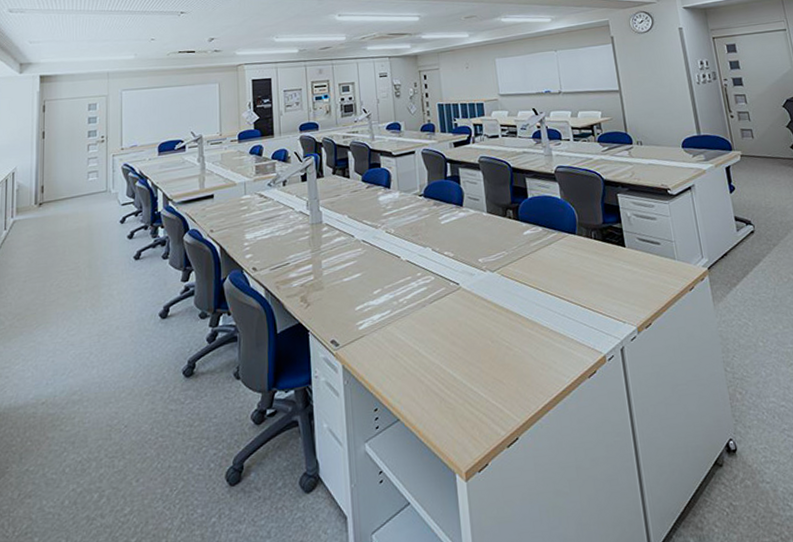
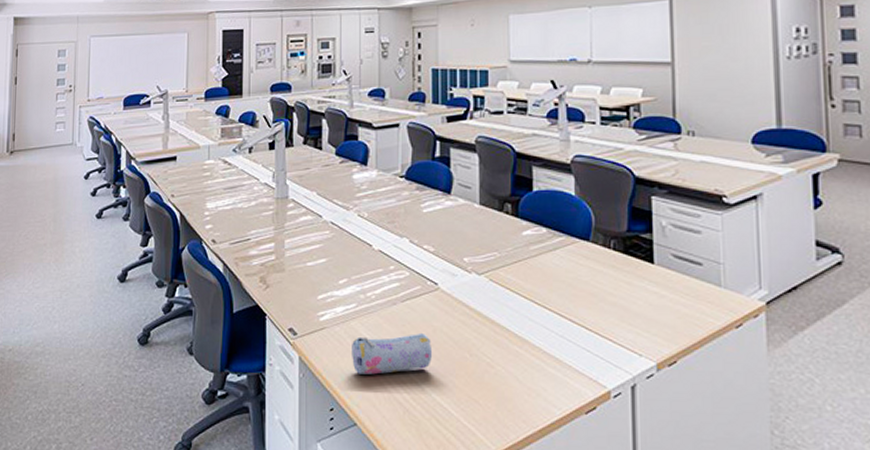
pencil case: none [389,328,460,373] -> present [352,332,432,375]

